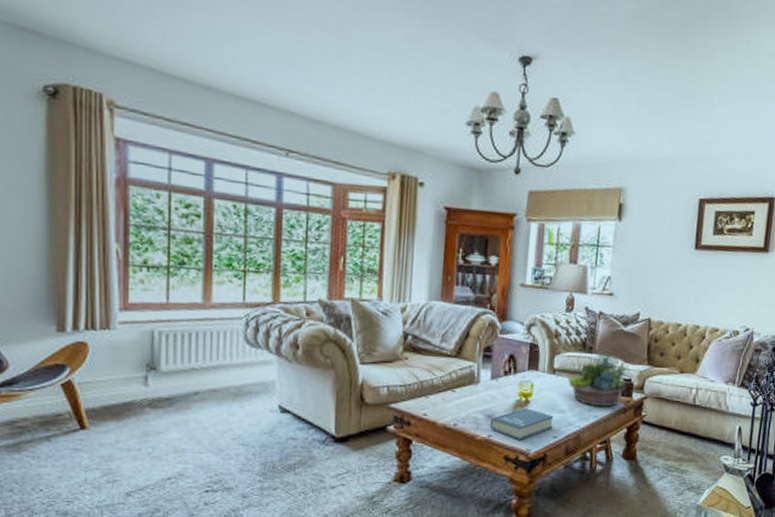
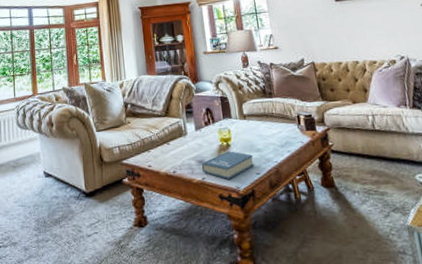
succulent planter: present [567,351,629,407] -> none [257,94,309,143]

